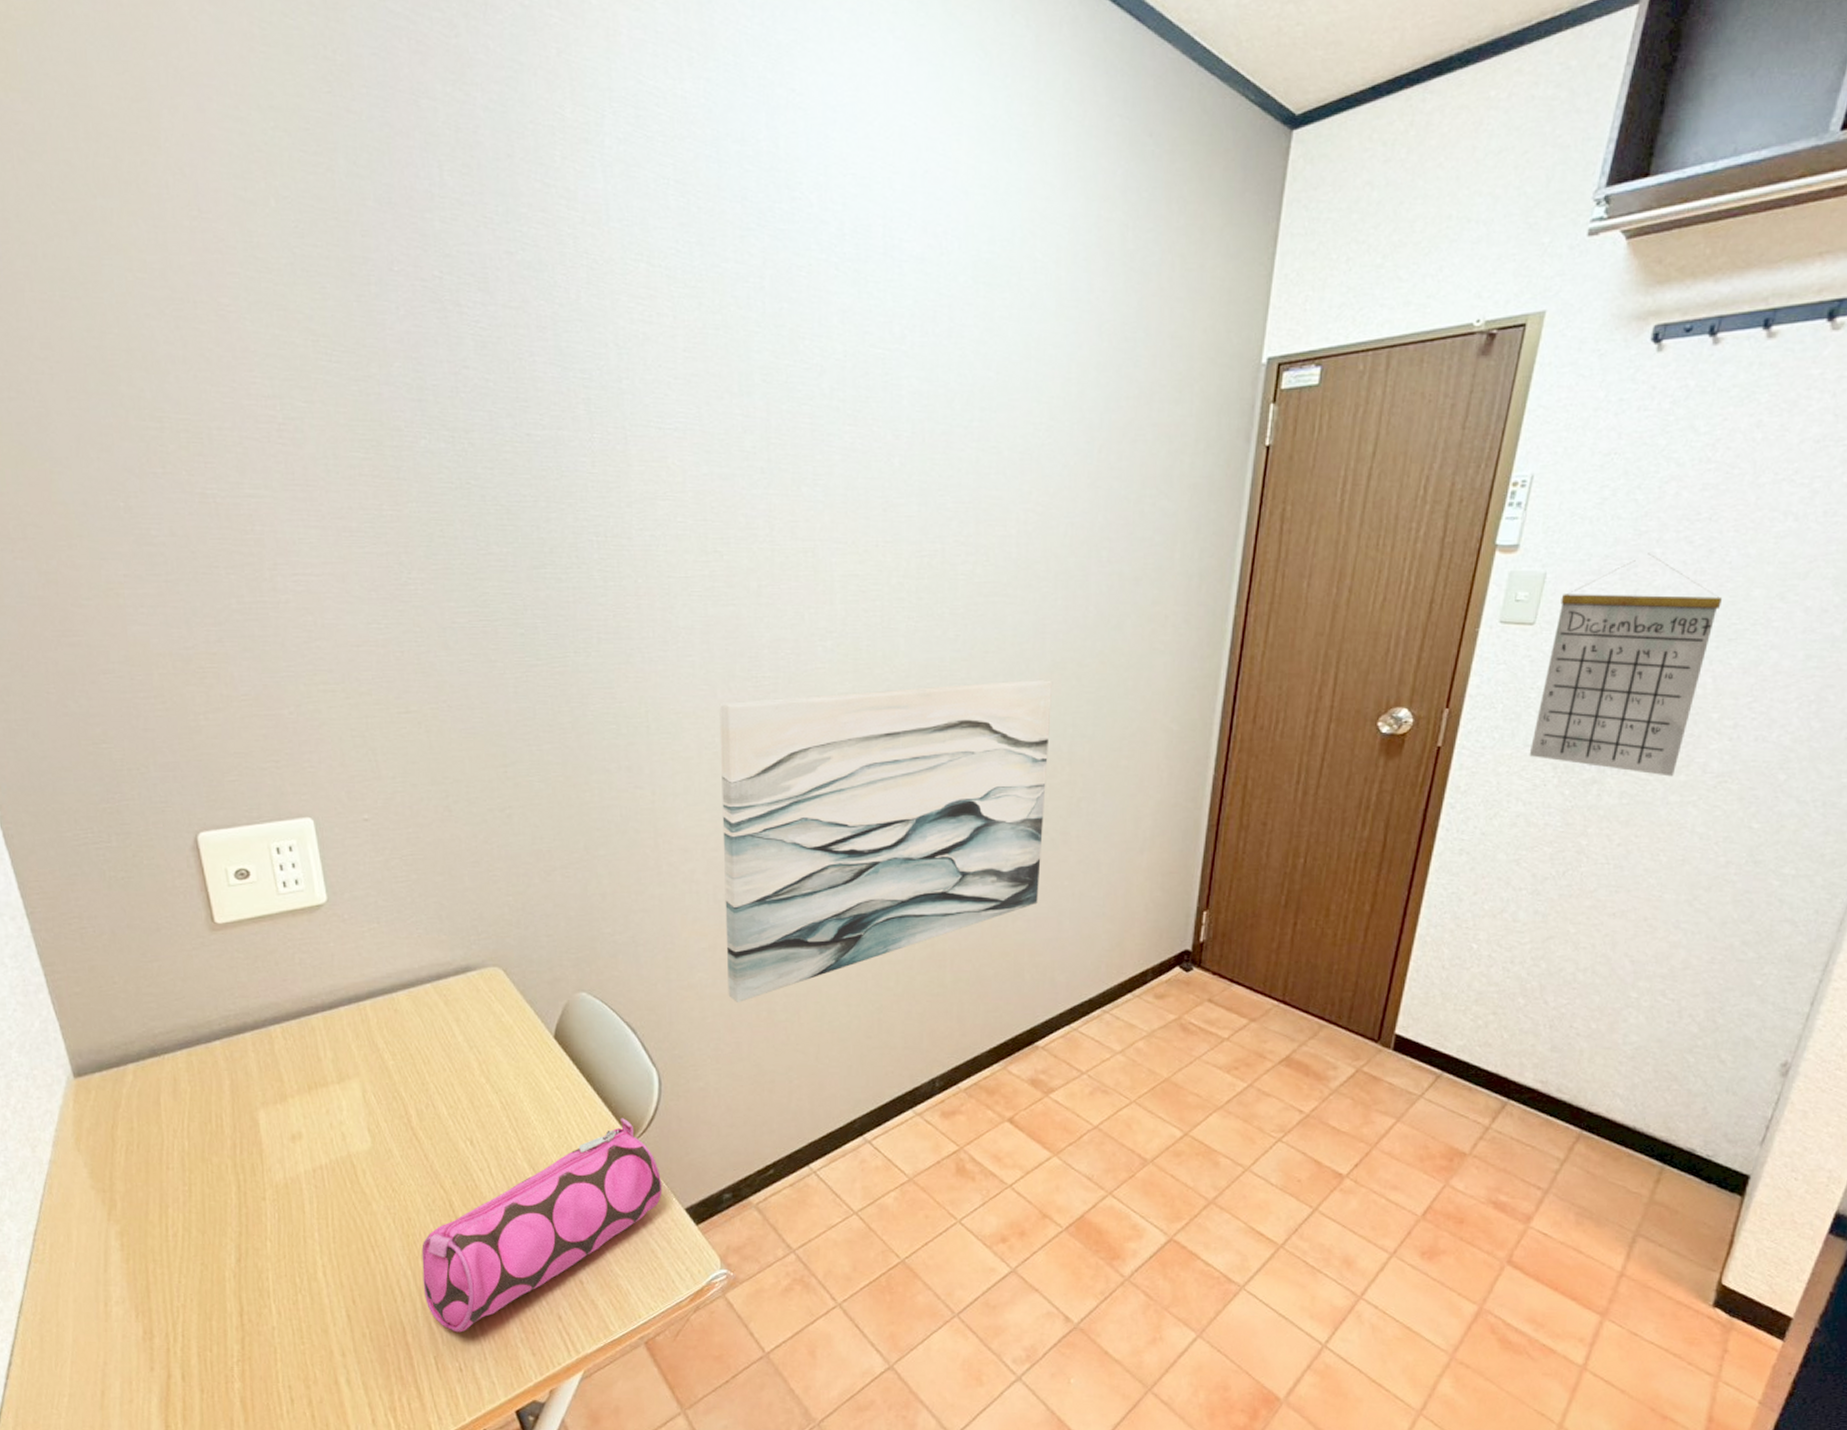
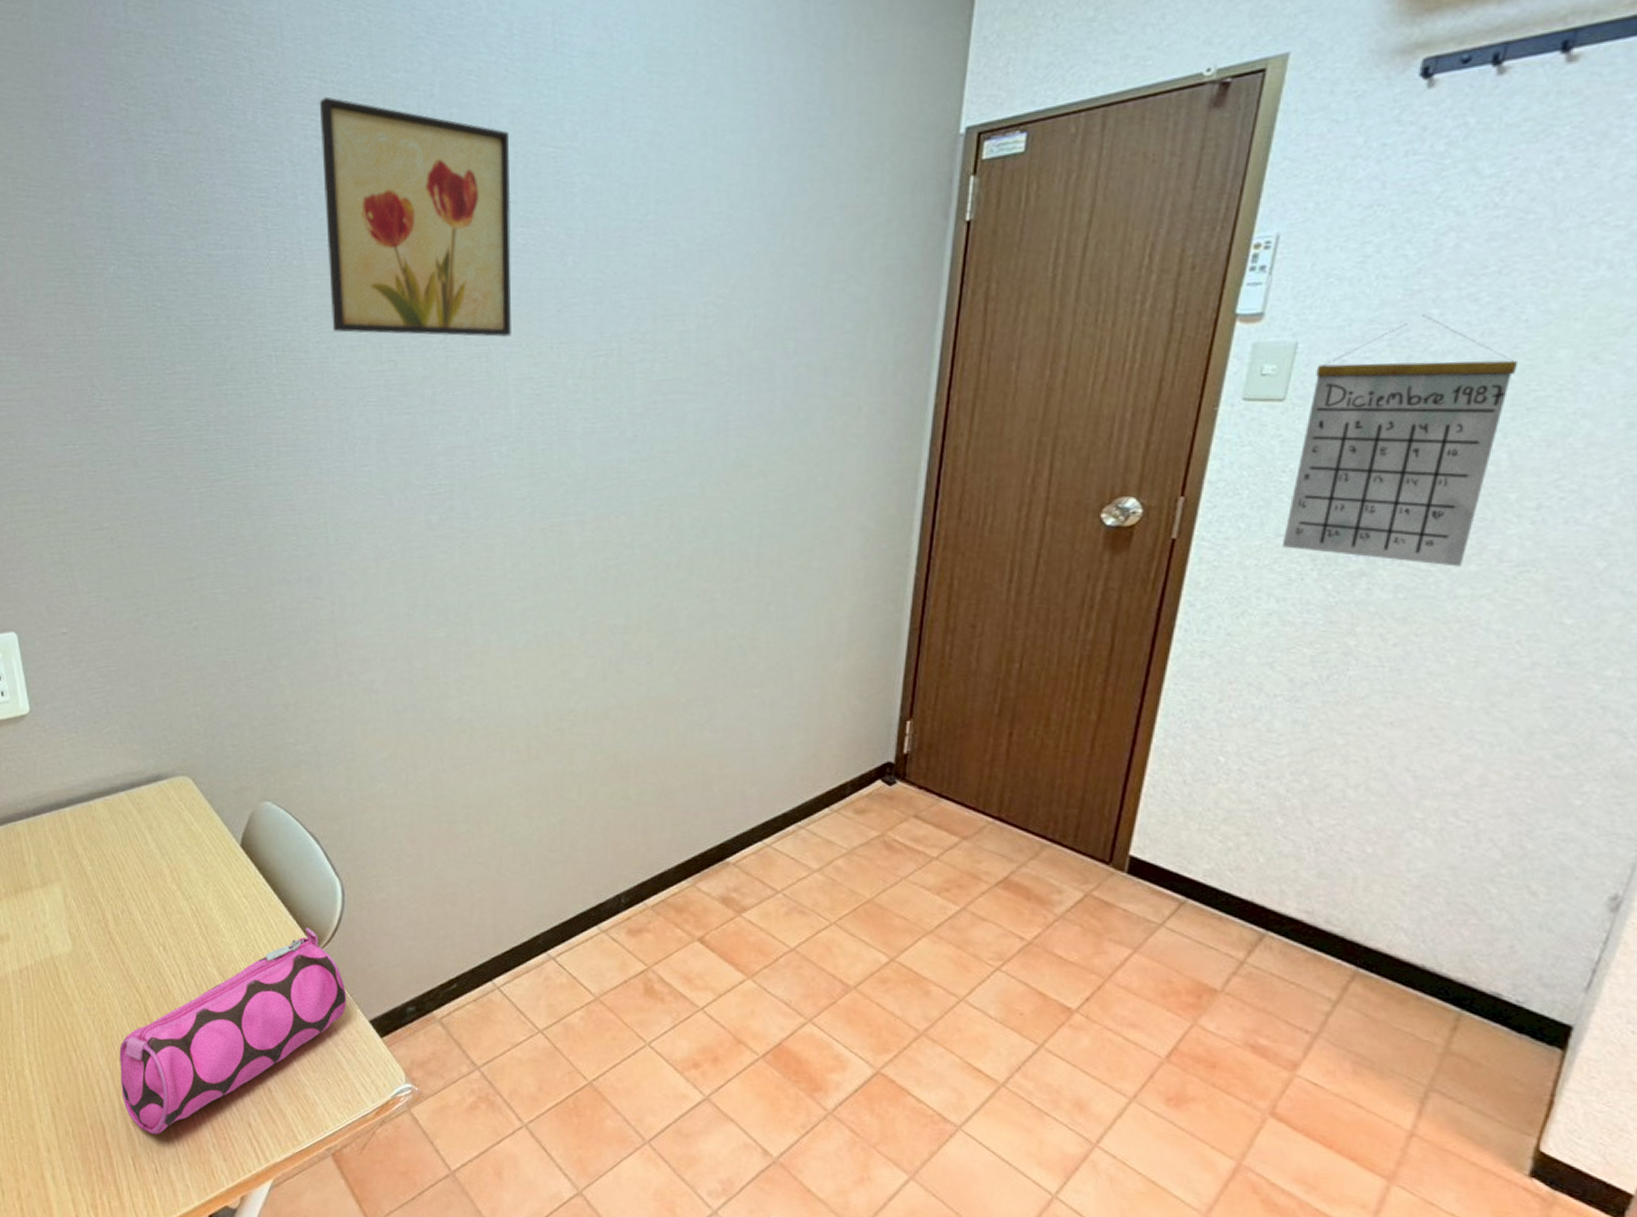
wall art: none [647,281,840,534] -> present [320,96,512,338]
wall art: present [719,679,1053,1002] -> none [396,477,738,813]

